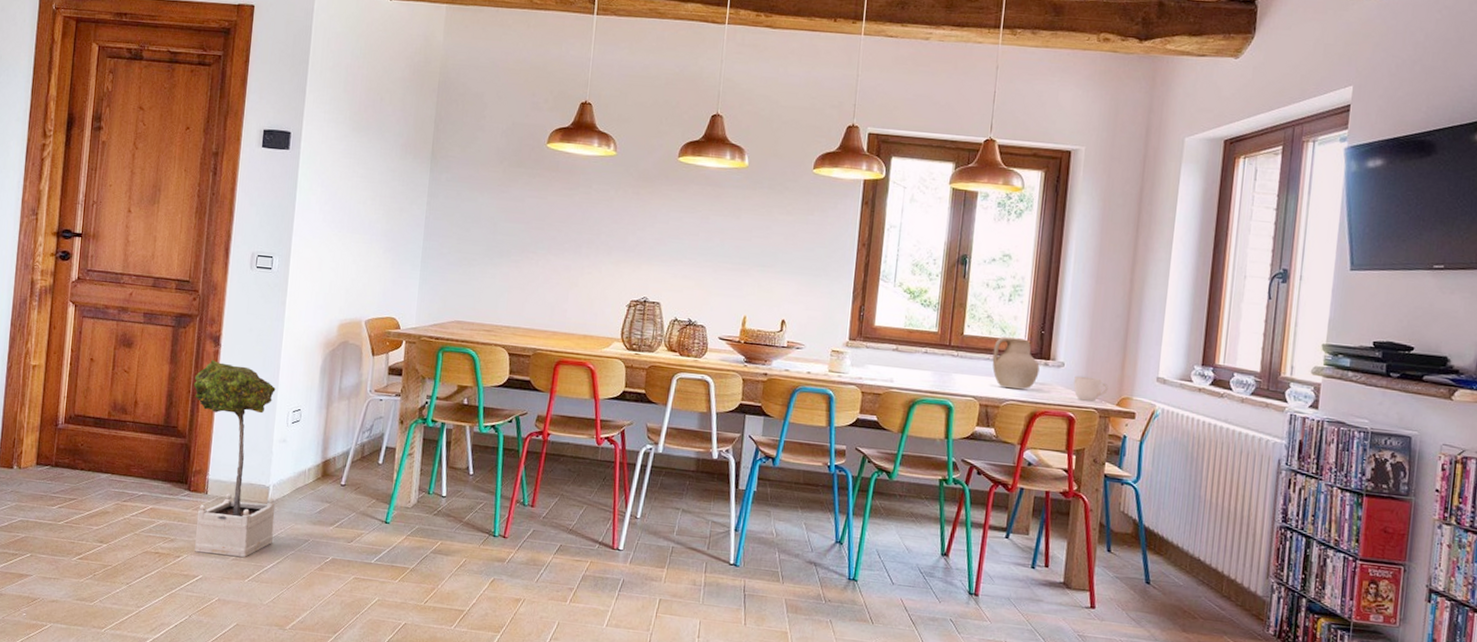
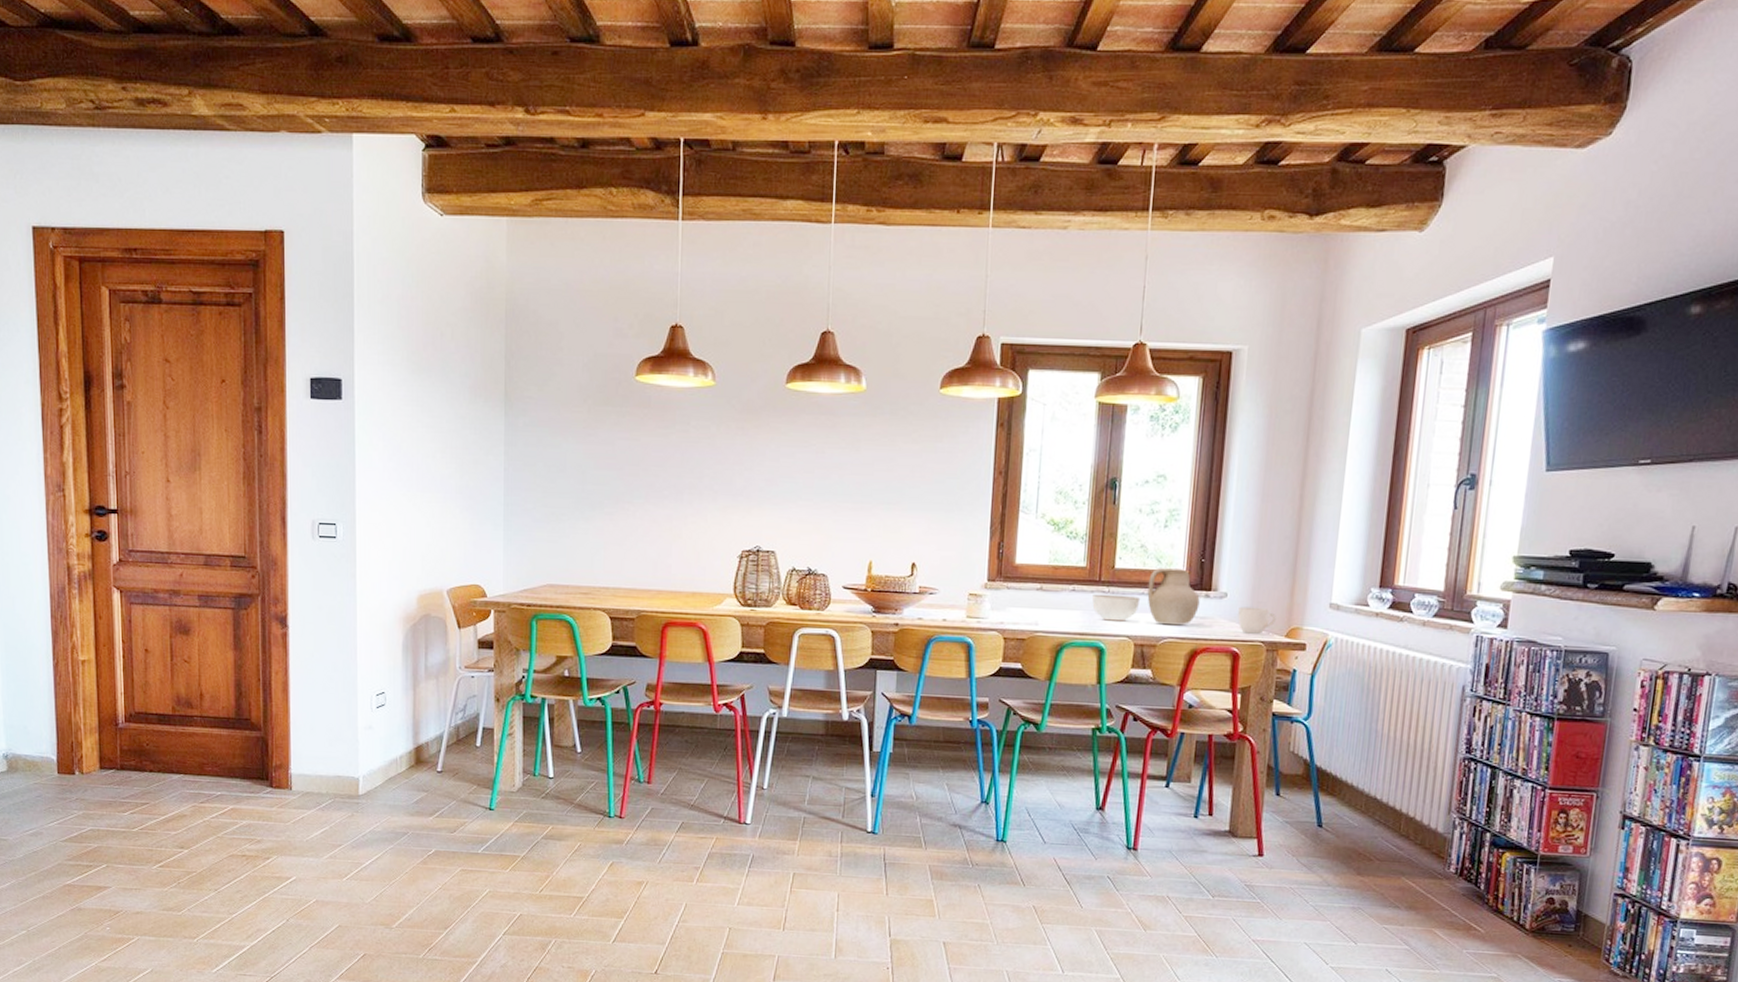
potted tree: present [193,359,276,557] -> none [263,642,368,855]
bowl: none [942,357,986,383] -> present [1092,594,1141,622]

